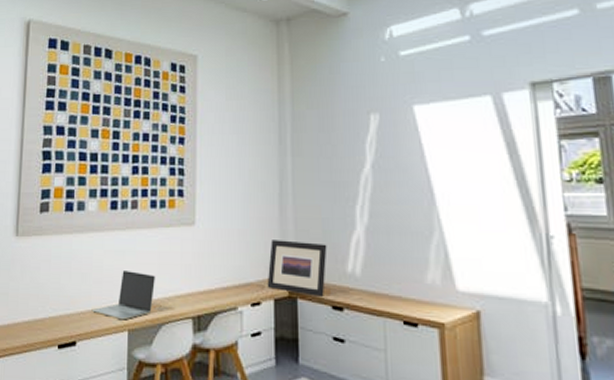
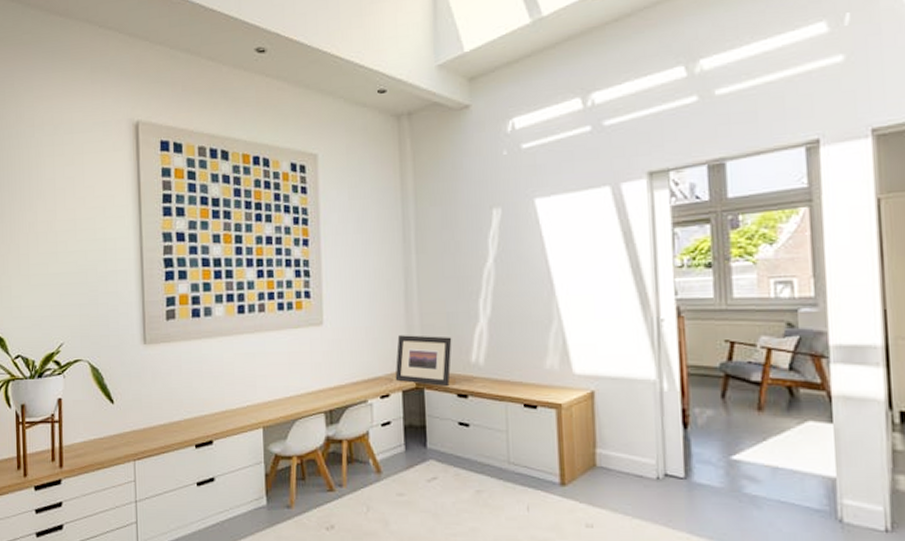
laptop: present [91,271,155,320] -> none [225,372,287,418]

